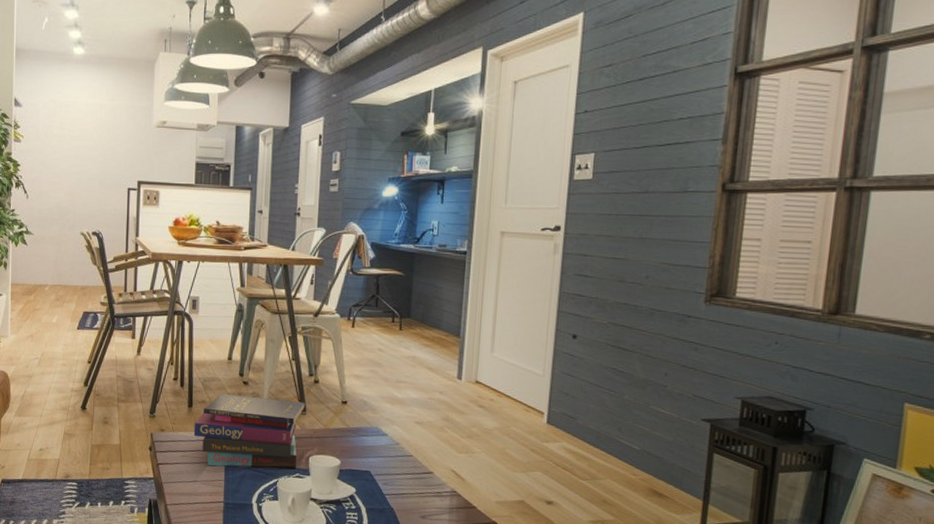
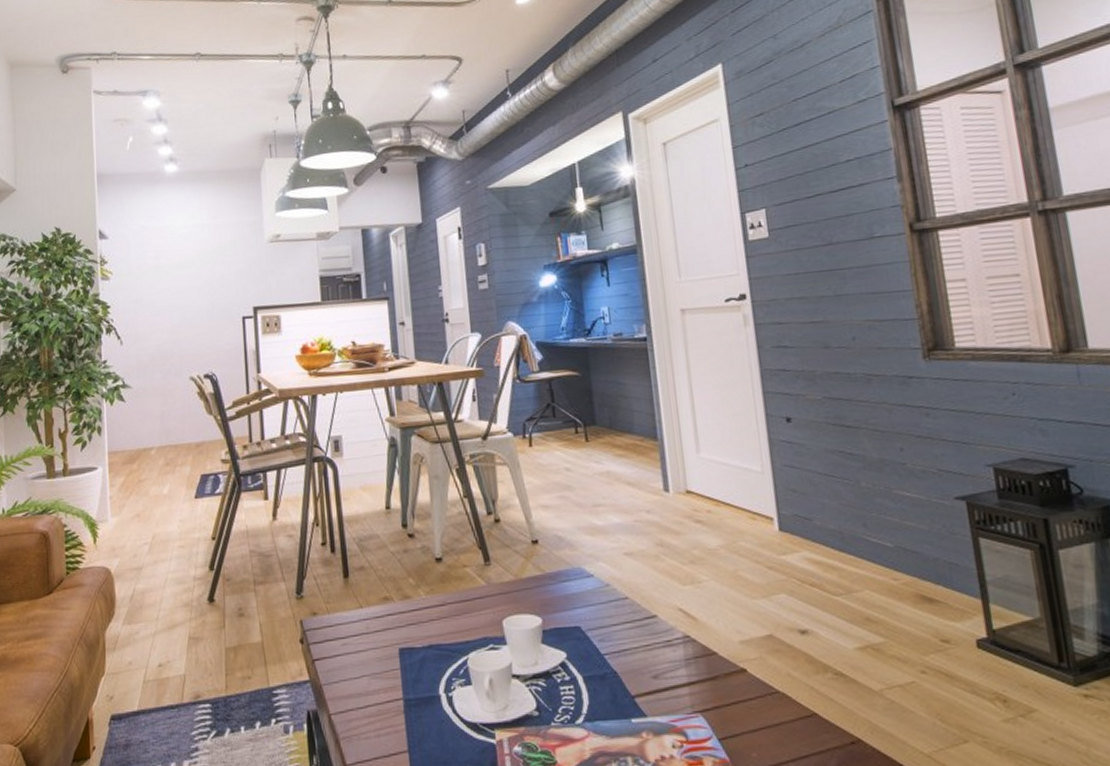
books: present [194,394,305,470] -> none [353,549,488,653]

